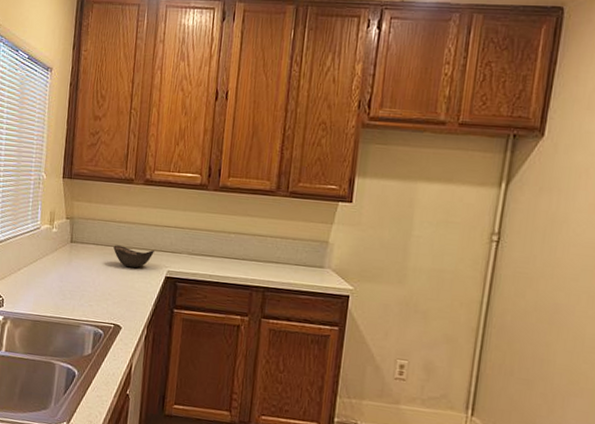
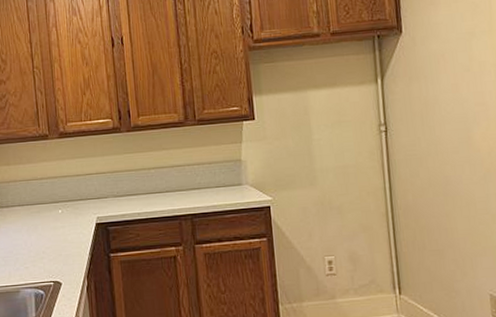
bowl: present [113,245,154,268] -> none [39,199,81,222]

